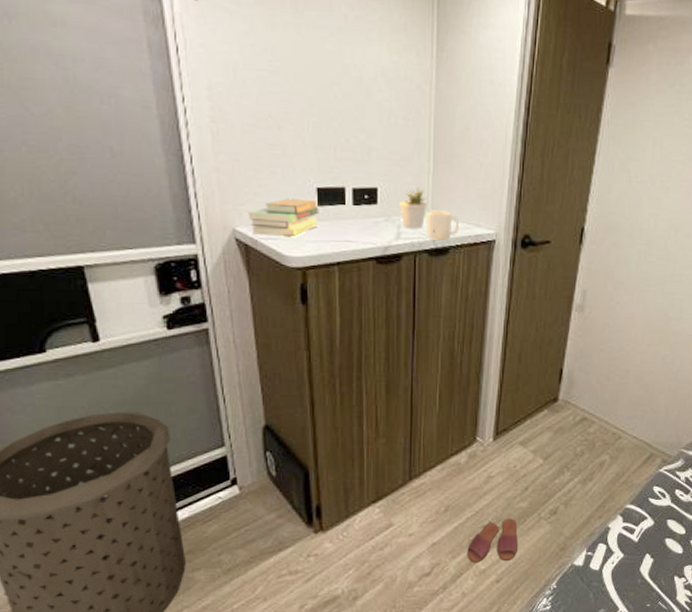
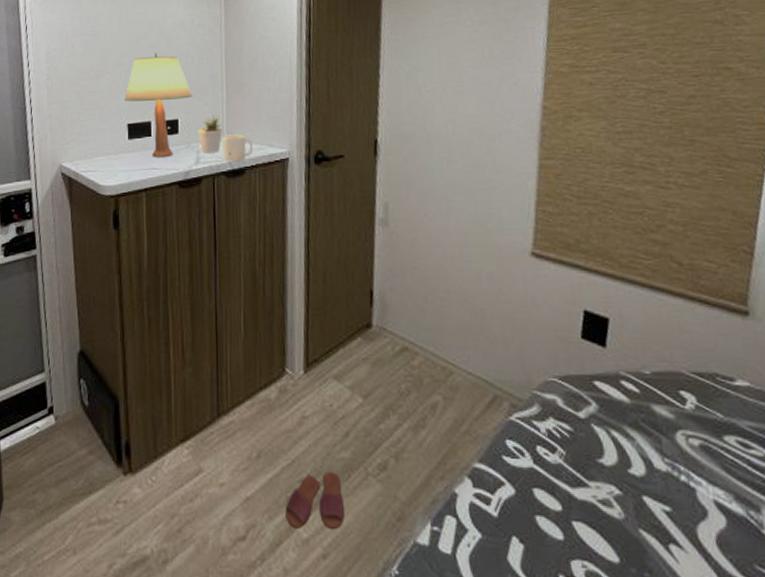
books: present [248,198,319,236] -> none [72,134,129,168]
table lamp: none [313,105,394,230] -> present [124,53,192,158]

